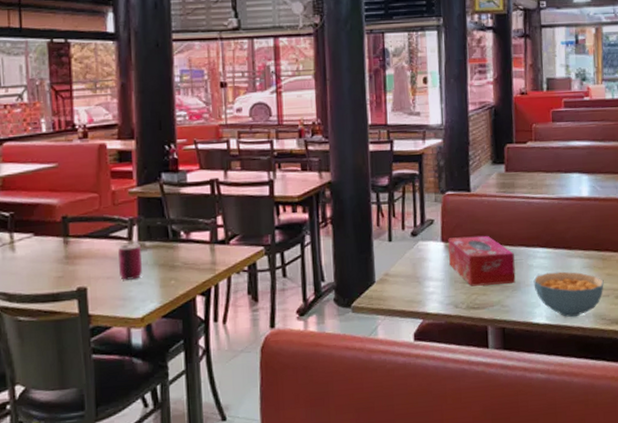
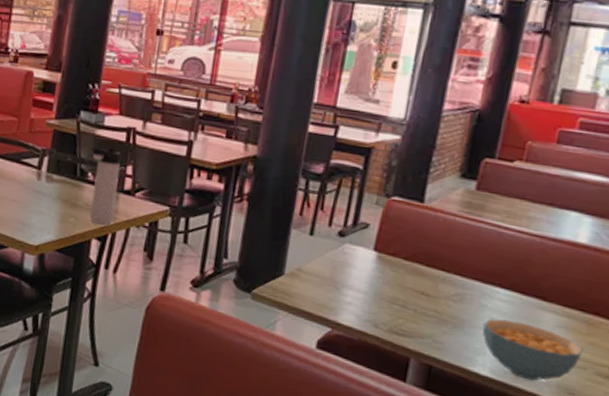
can: present [118,243,142,280] -> none [24,172,48,208]
thermos bottle: none [179,201,213,280] -> present [90,146,121,225]
tissue box: present [448,235,516,287] -> none [378,248,465,320]

